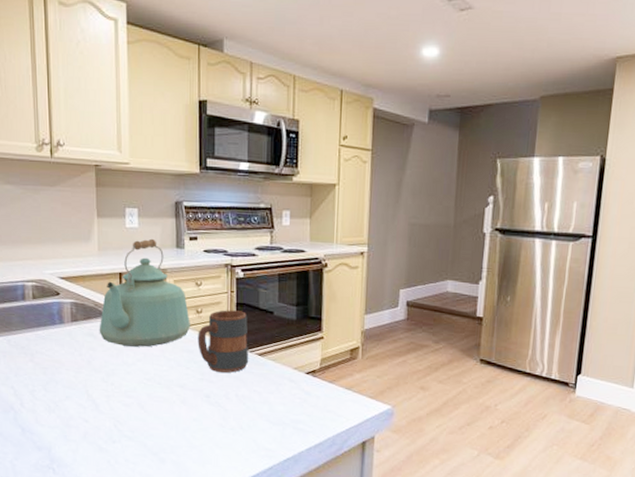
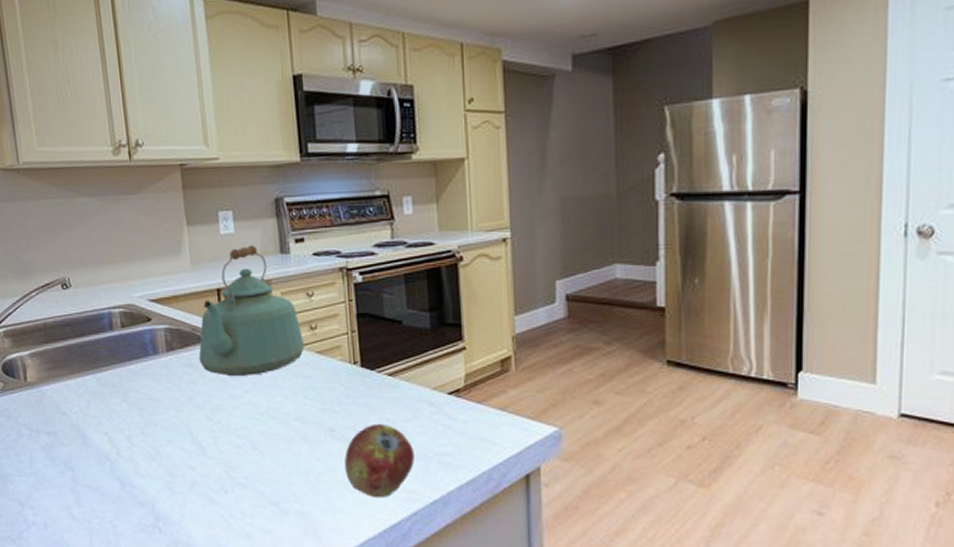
mug: present [198,310,249,373] -> none [314,323,378,399]
fruit: none [216,393,274,454] -> present [344,423,414,498]

